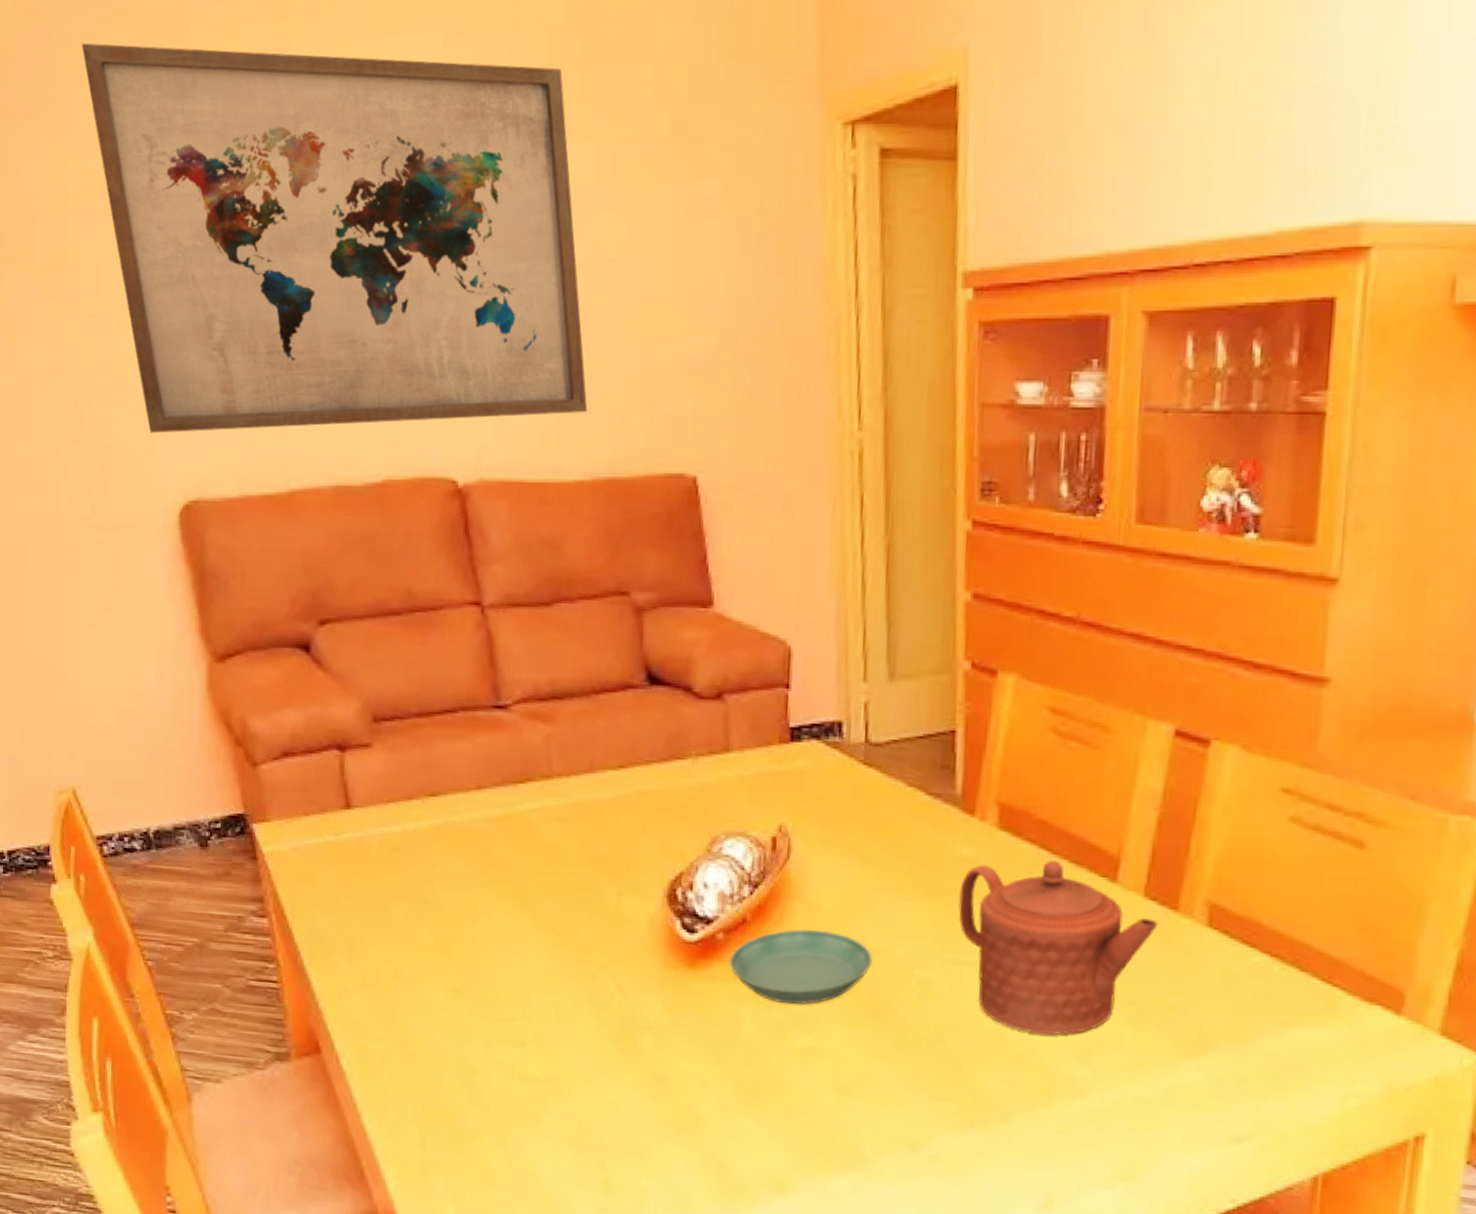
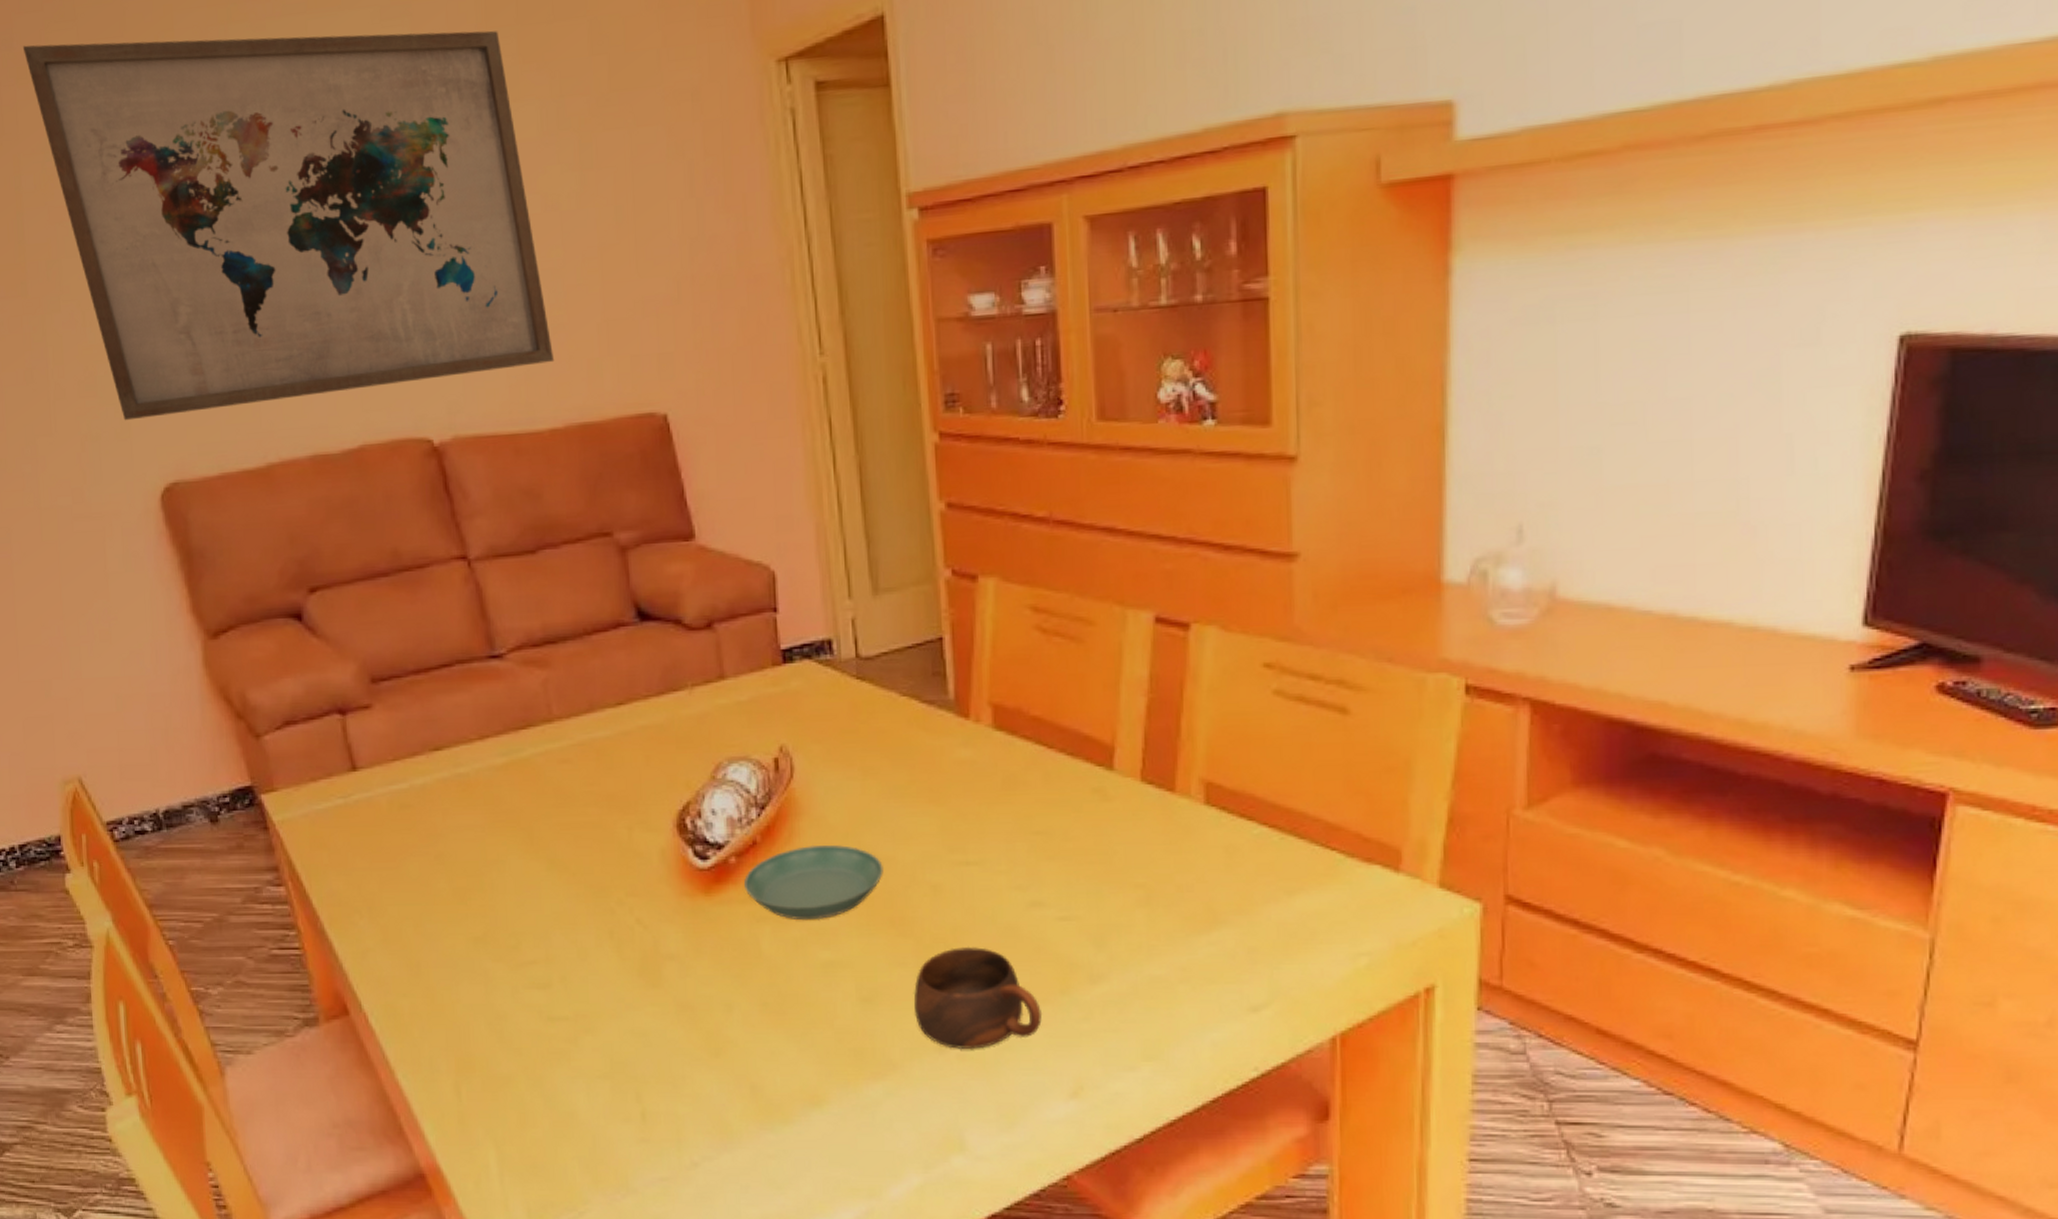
cup: none [889,1046,1020,1152] -> present [913,946,1043,1050]
teapot: present [958,860,1159,1035] -> none [962,755,1158,925]

